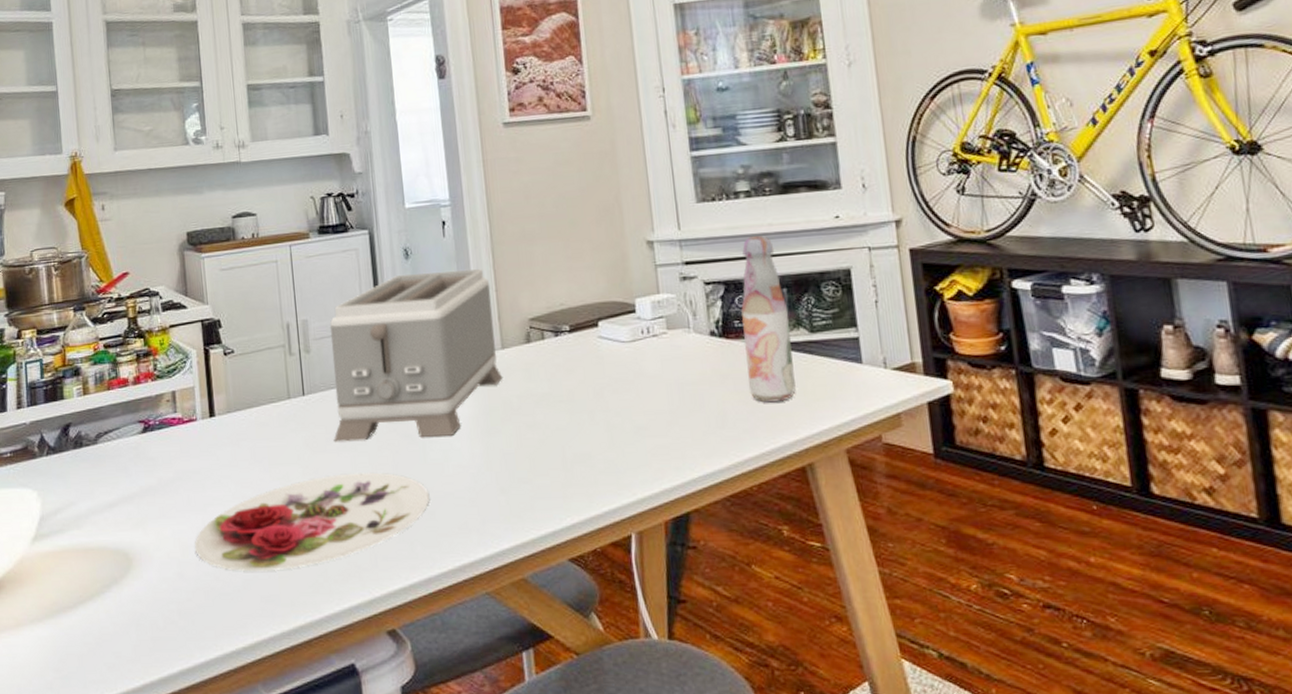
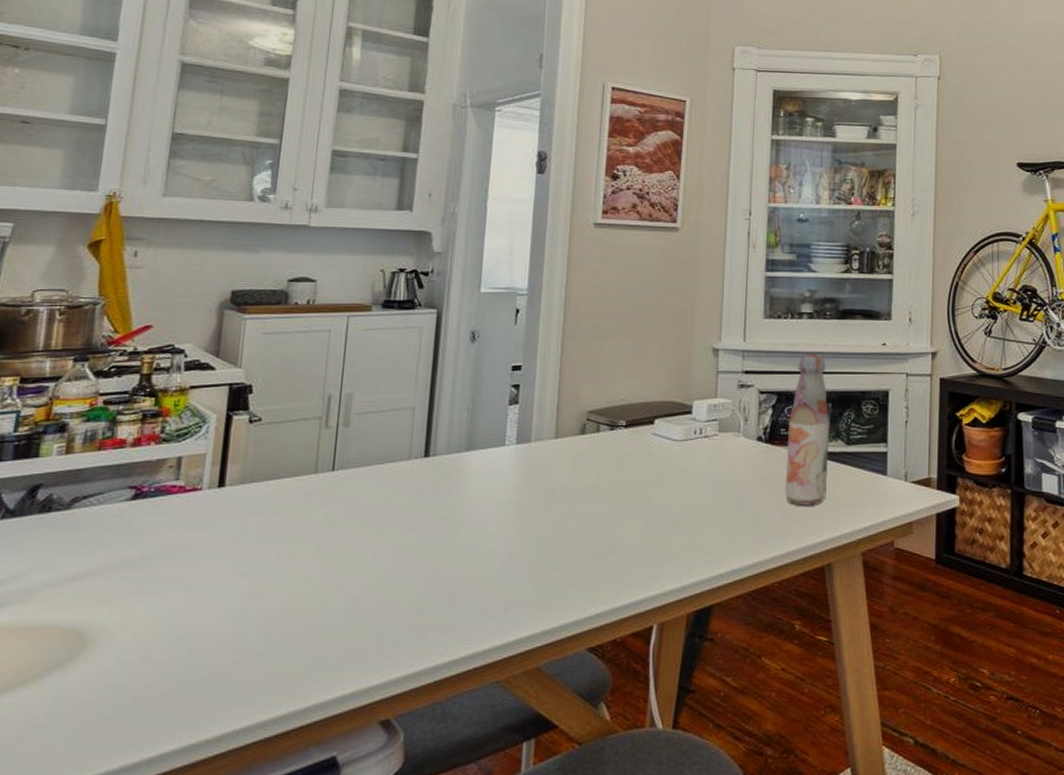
plate: present [195,472,430,571] -> none [170,554,454,655]
toaster: present [329,269,503,442] -> none [358,358,554,522]

